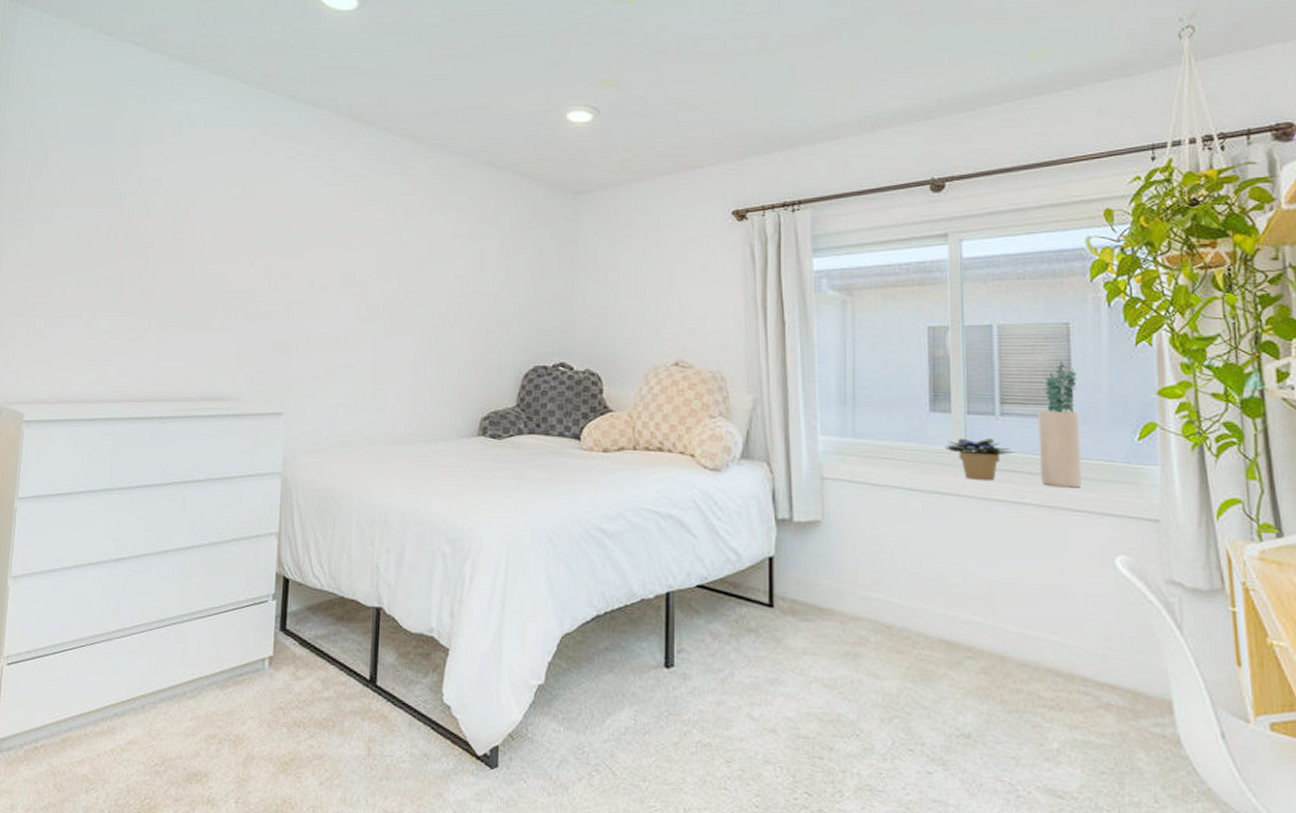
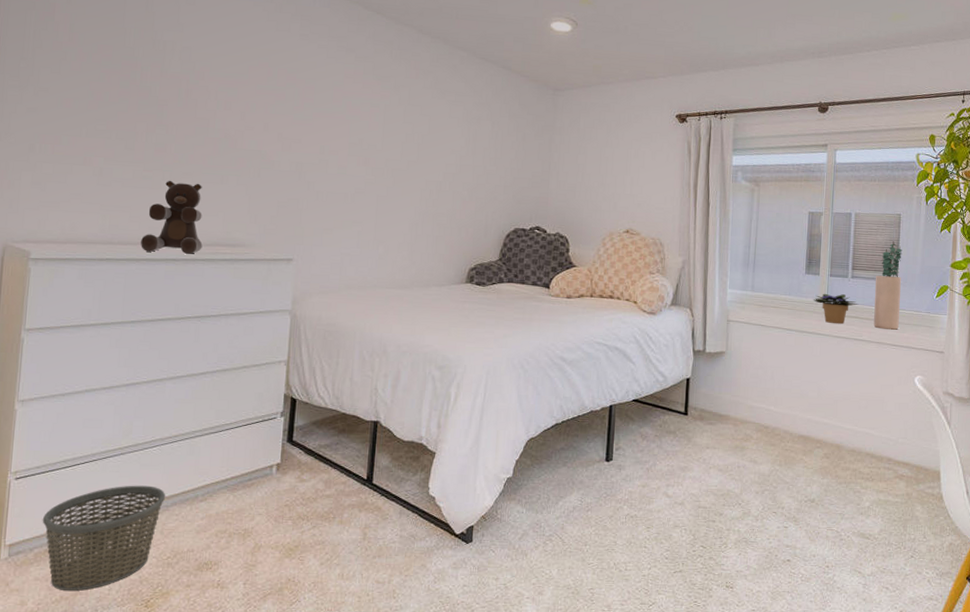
basket: none [32,676,154,798] -> present [42,485,166,591]
teddy bear: none [128,329,189,412] -> present [141,180,203,255]

